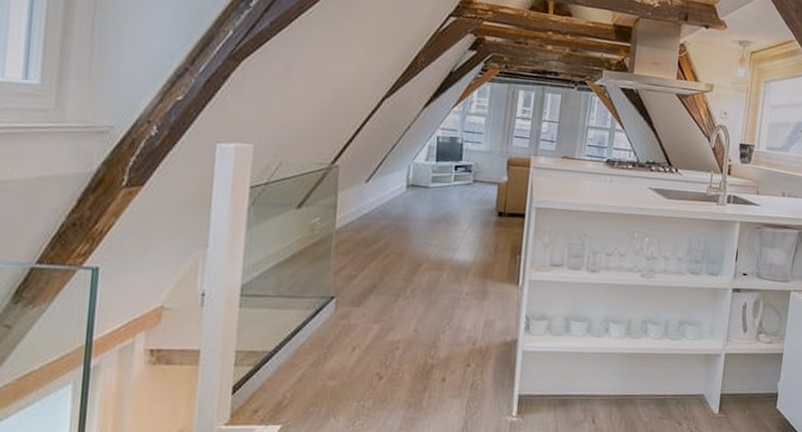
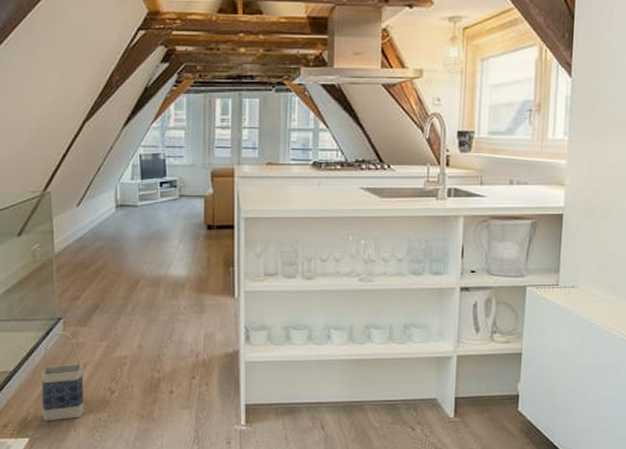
bag: none [300,312,351,407] -> present [41,332,84,422]

